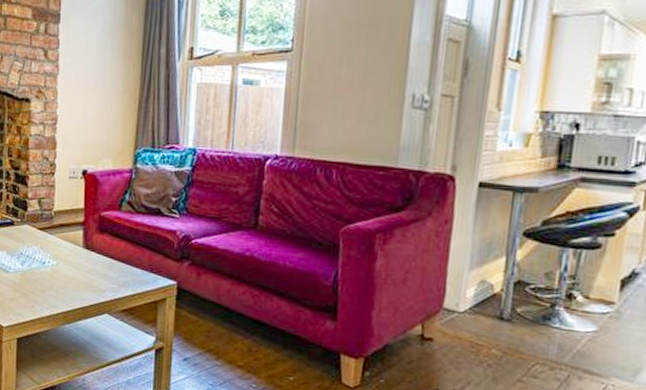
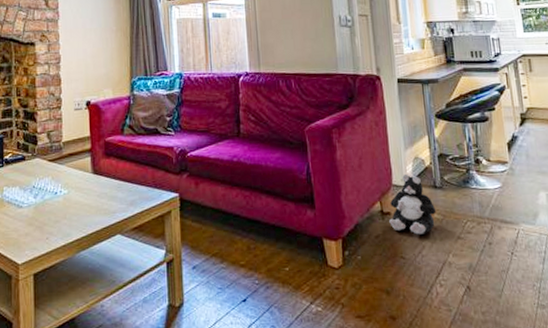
plush toy: none [429,299,496,370] -> present [389,175,437,235]

